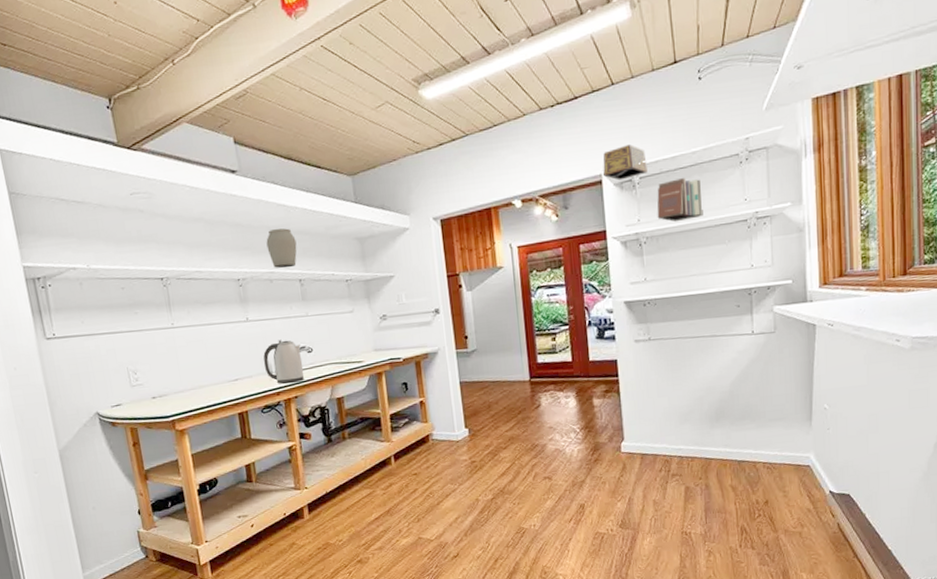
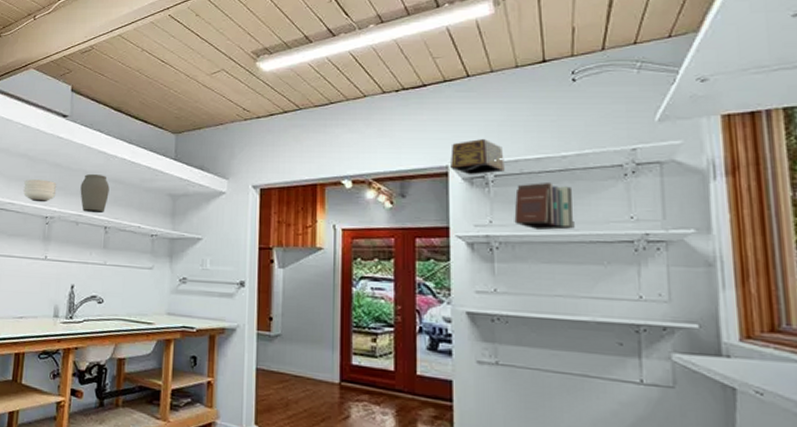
bowl: none [207,241,243,266] -> present [23,179,57,203]
kettle: present [263,340,305,385] -> none [51,285,92,333]

